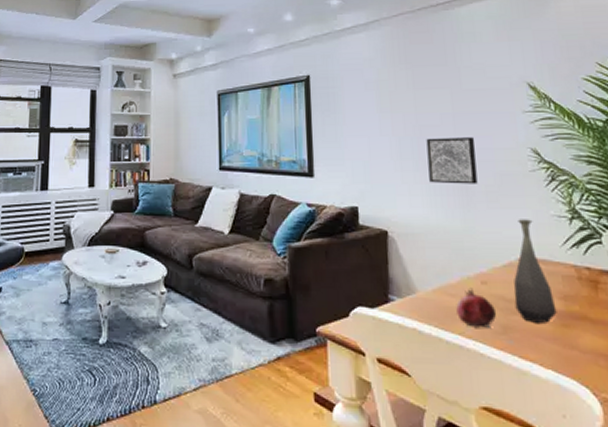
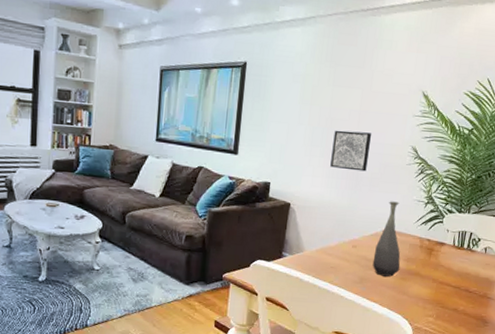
fruit: present [456,287,497,328] -> none [330,249,359,279]

